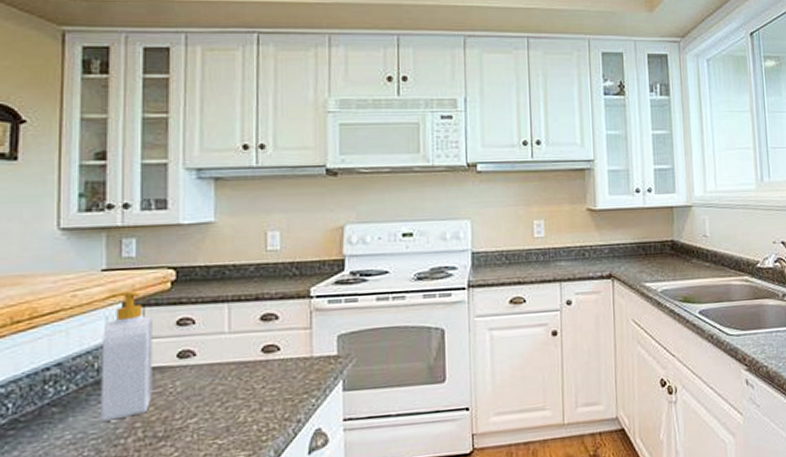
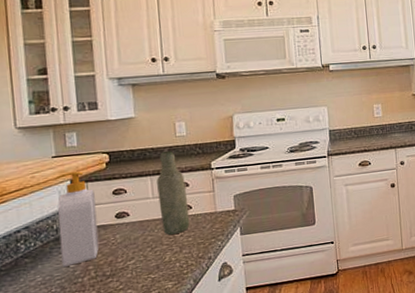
bottle: none [236,270,276,385] -> present [157,151,190,235]

